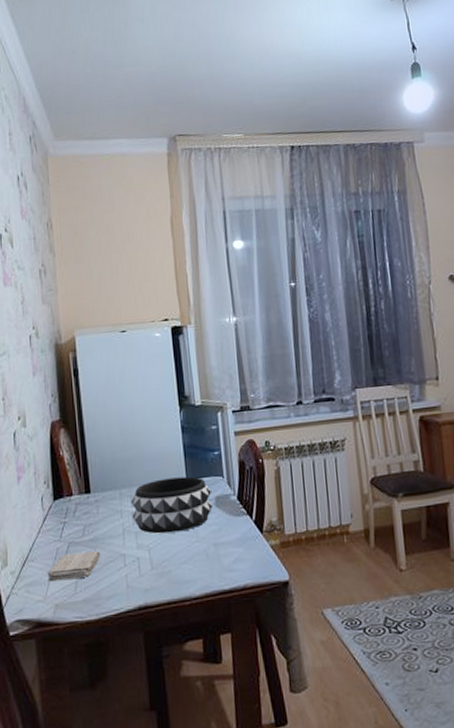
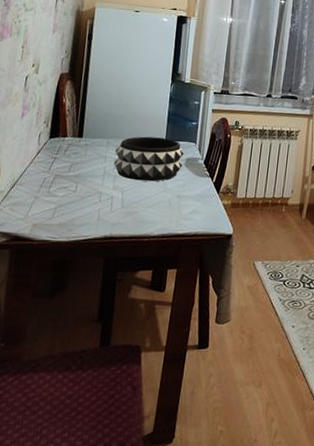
washcloth: present [47,550,100,582] -> none [31,184,81,206]

